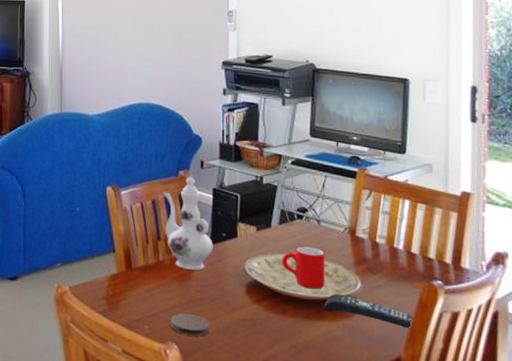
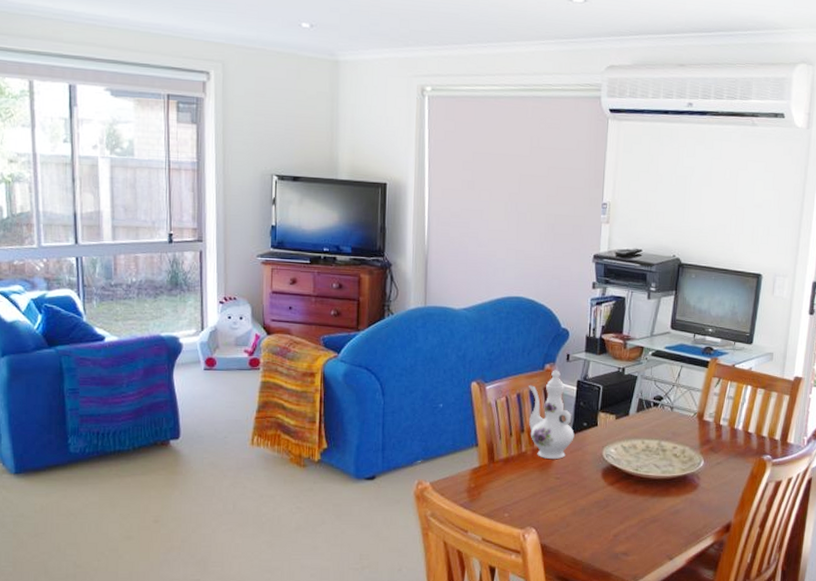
coaster: present [170,313,210,336] -> none [529,499,567,519]
mug: present [282,246,325,290] -> none [636,431,675,470]
remote control: present [323,293,415,329] -> none [669,472,746,498]

